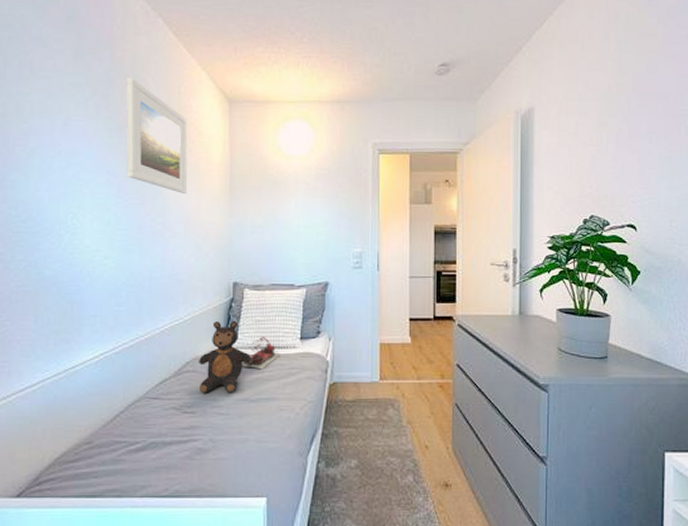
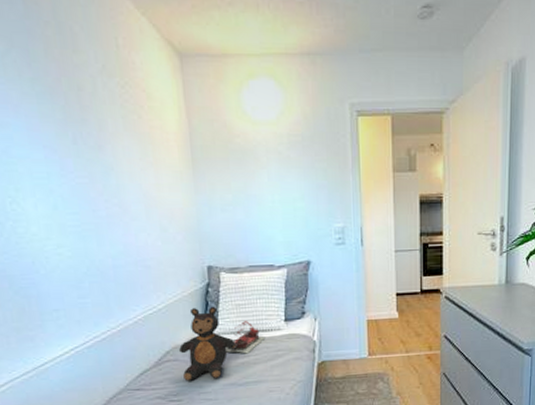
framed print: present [125,77,188,194] -> none [48,26,143,169]

